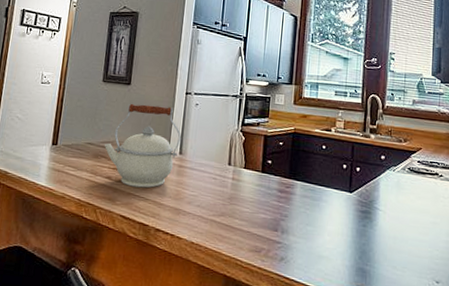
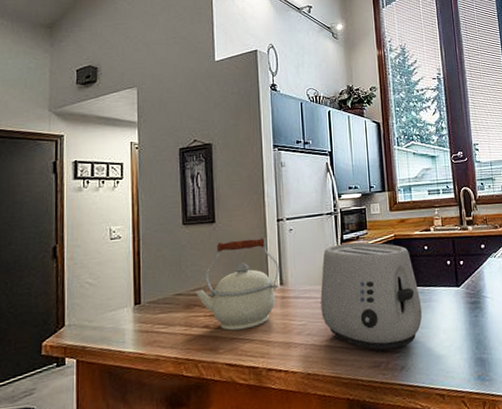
toaster: none [212,127,311,240] -> present [320,242,423,353]

